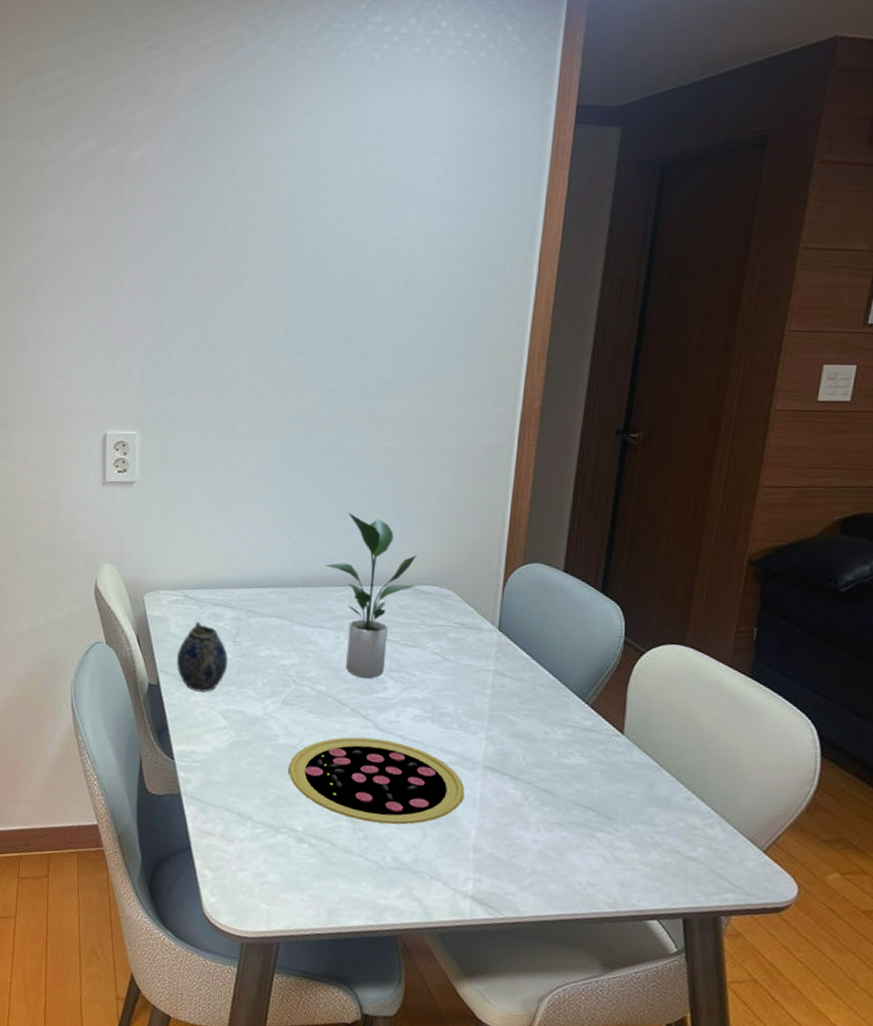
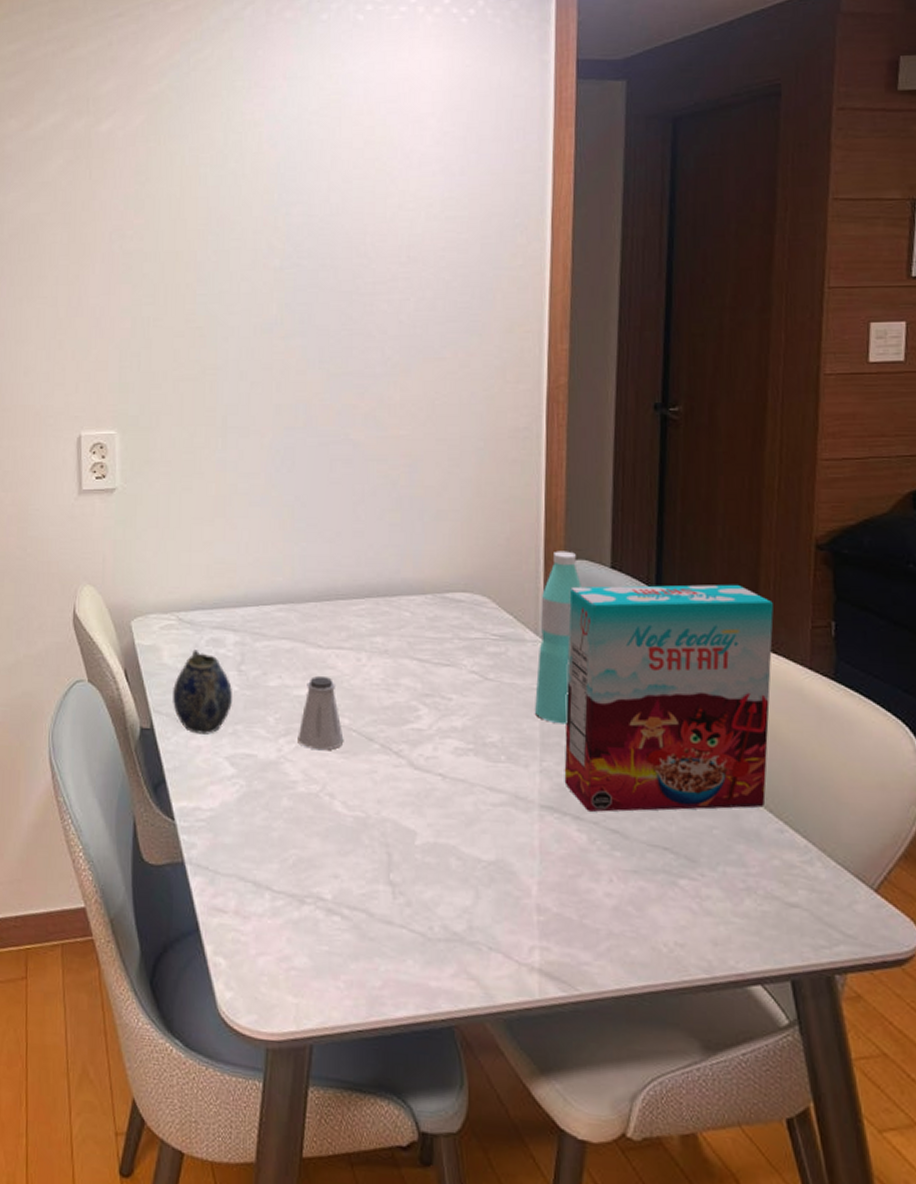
saltshaker: none [281,650,321,711] -> present [298,676,344,751]
pizza: present [288,737,465,825] -> none [311,778,521,885]
potted plant: present [325,512,416,679] -> none [340,511,443,708]
water bottle: none [485,554,536,701] -> present [534,551,581,724]
cereal box: none [506,586,704,779] -> present [564,584,774,812]

